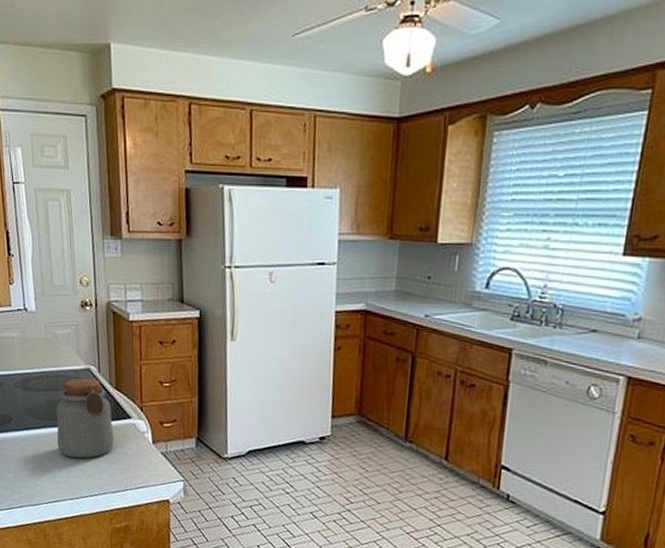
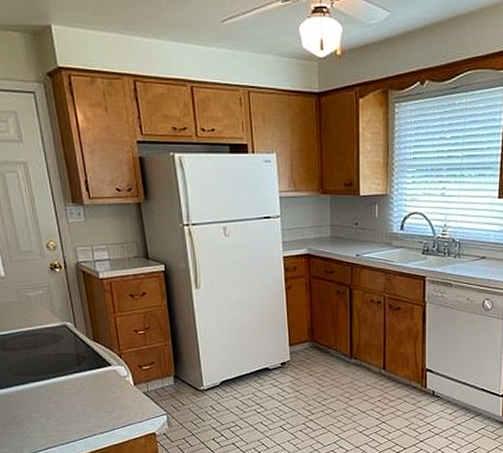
jar: present [57,377,114,459] -> none [37,334,98,408]

